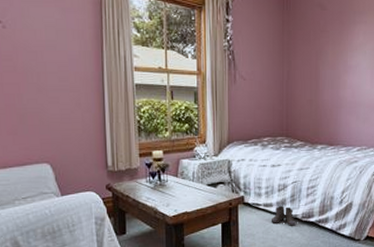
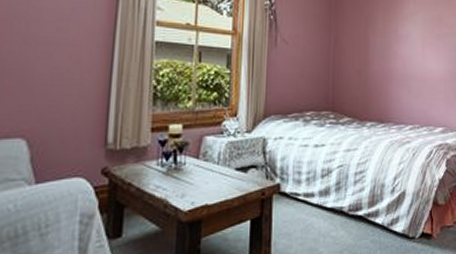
boots: present [271,206,296,227] -> none [311,196,341,223]

